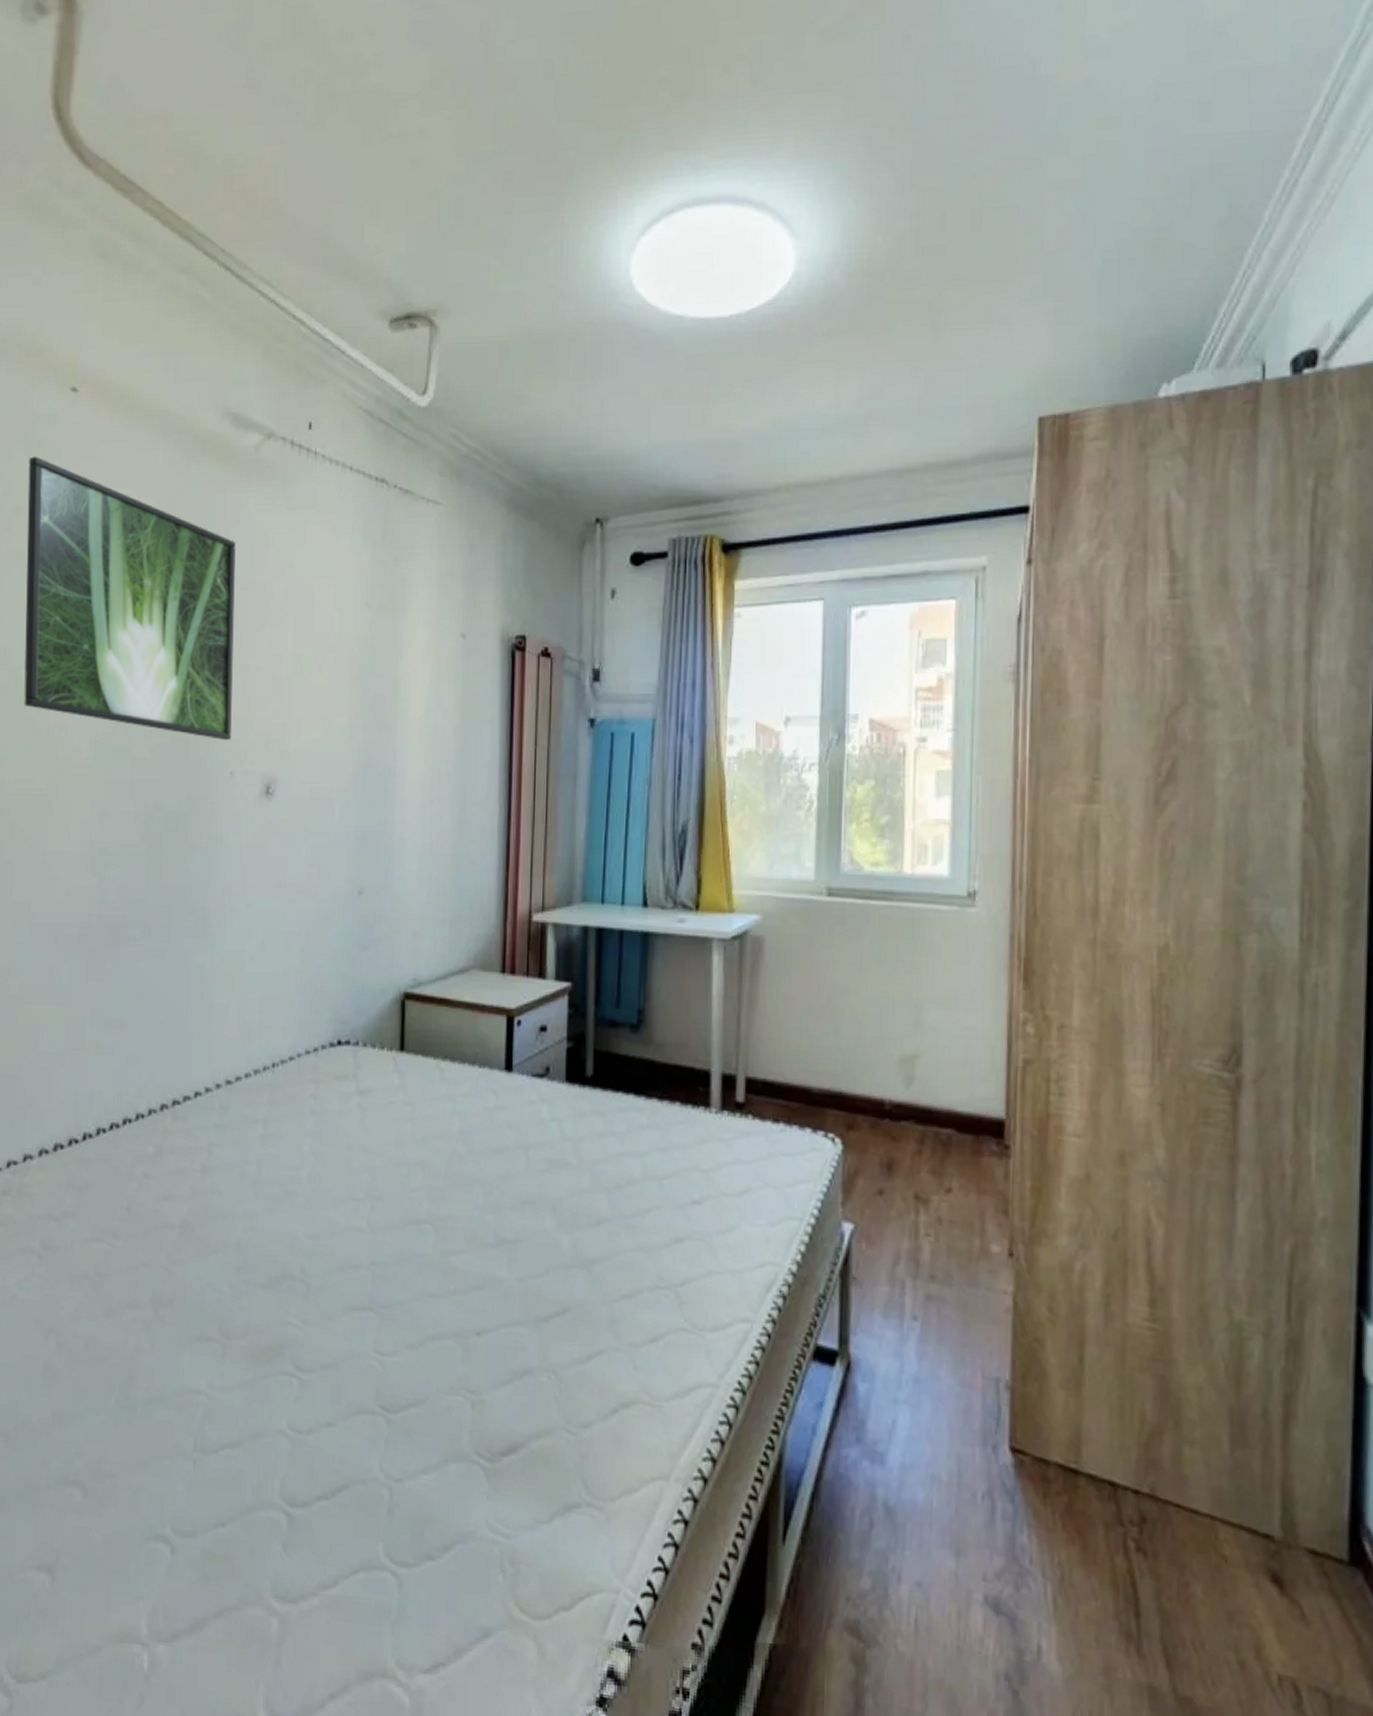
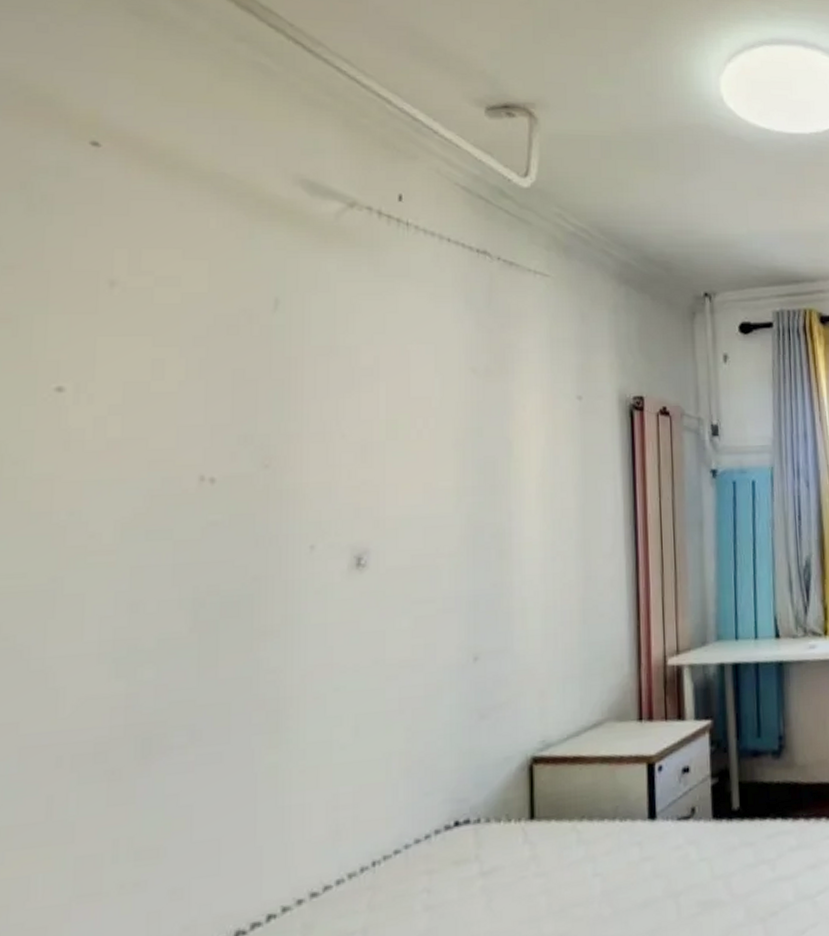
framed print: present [23,456,236,741] -> none [13,210,313,513]

